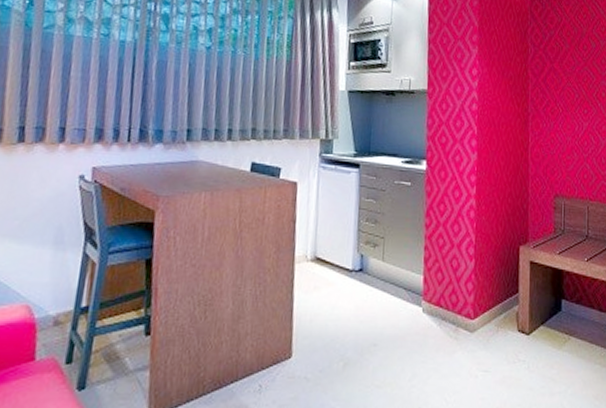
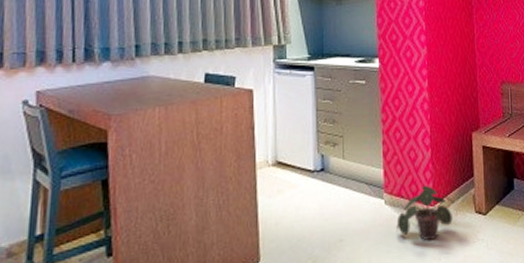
potted plant: none [433,296,496,356] -> present [396,185,455,241]

